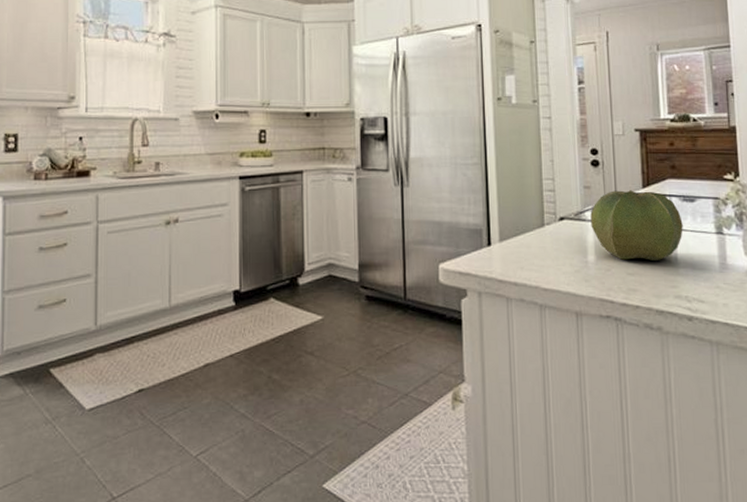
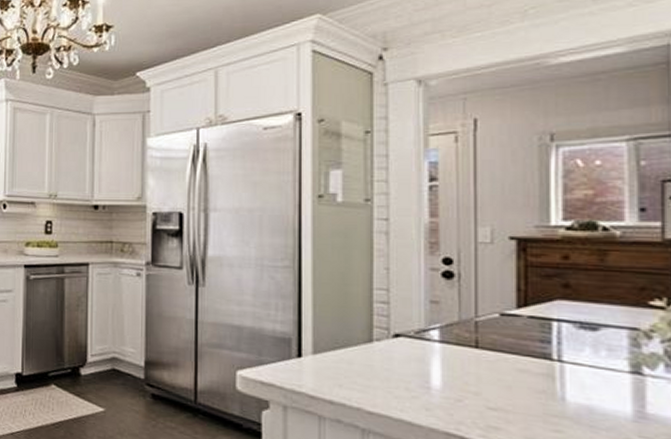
cabbage: present [590,190,683,262] -> none [437,308,577,398]

